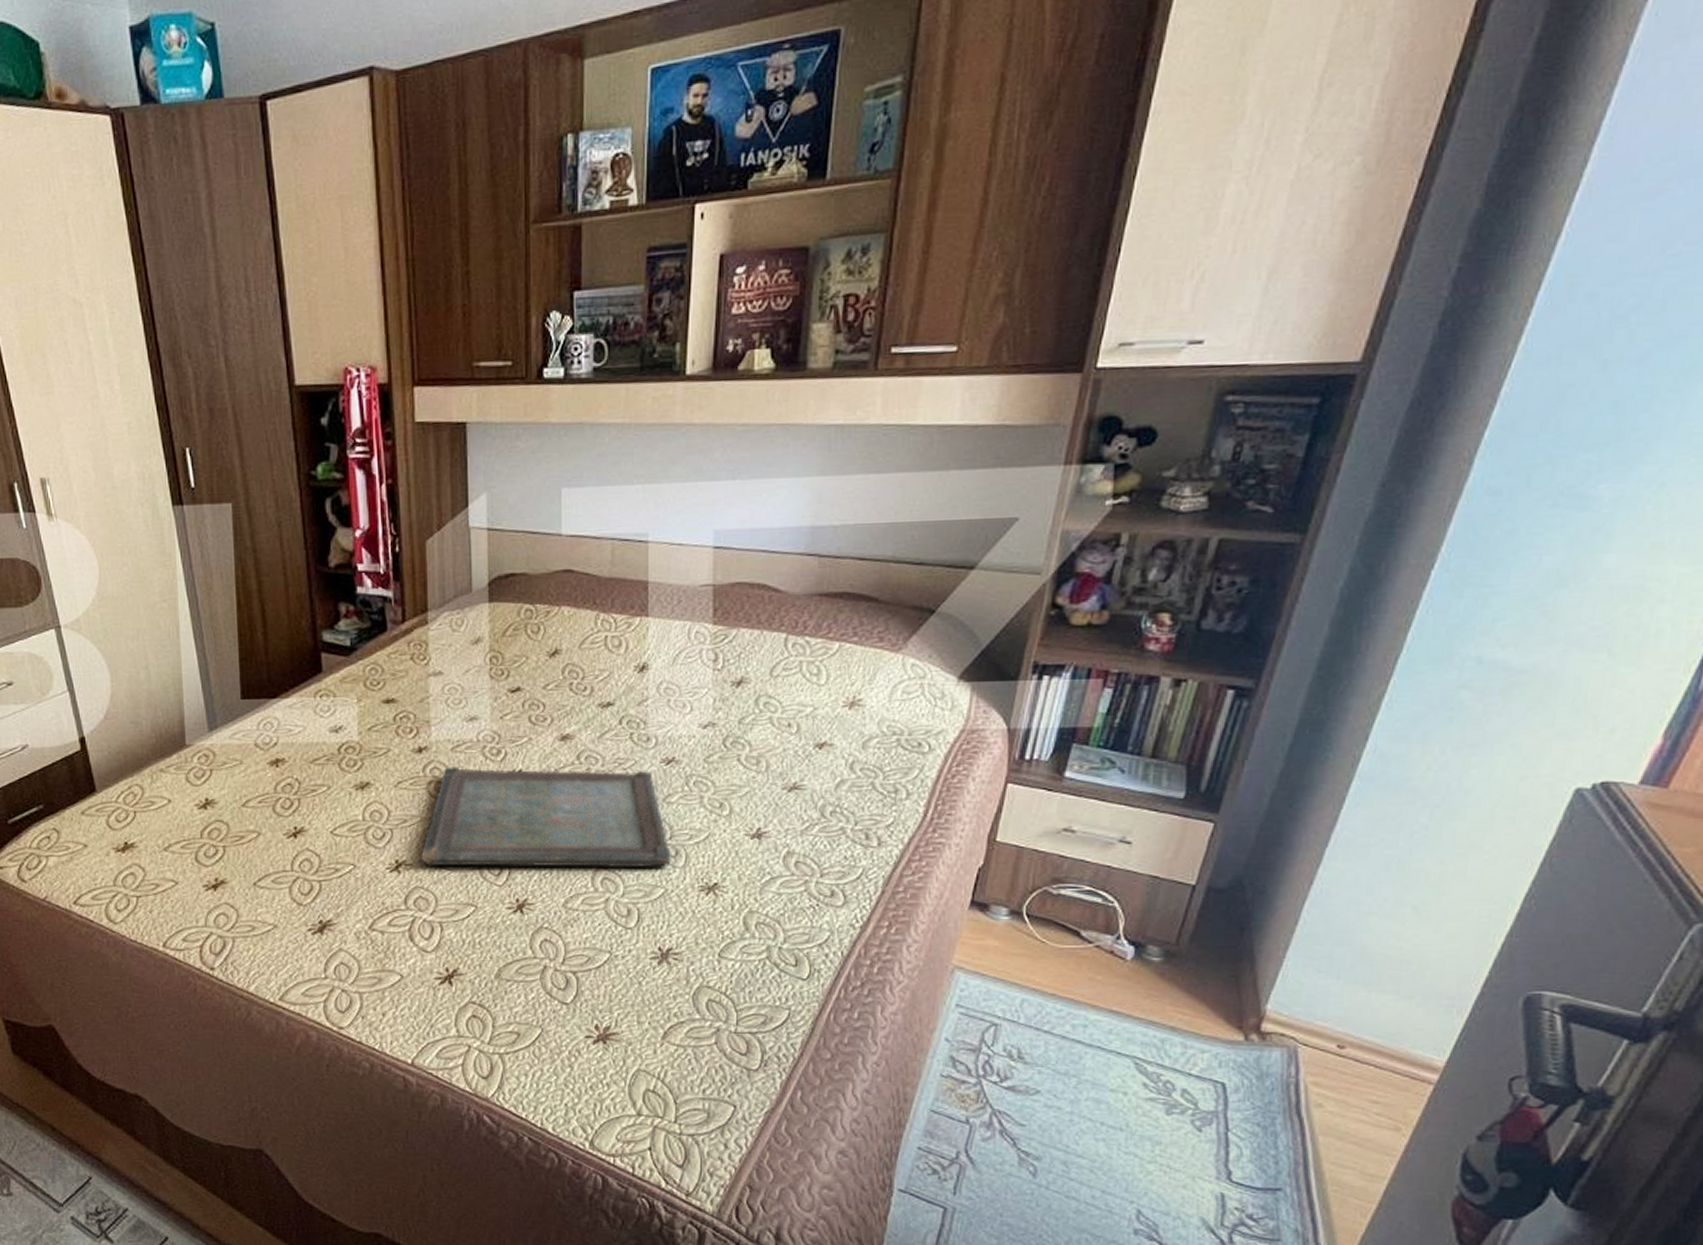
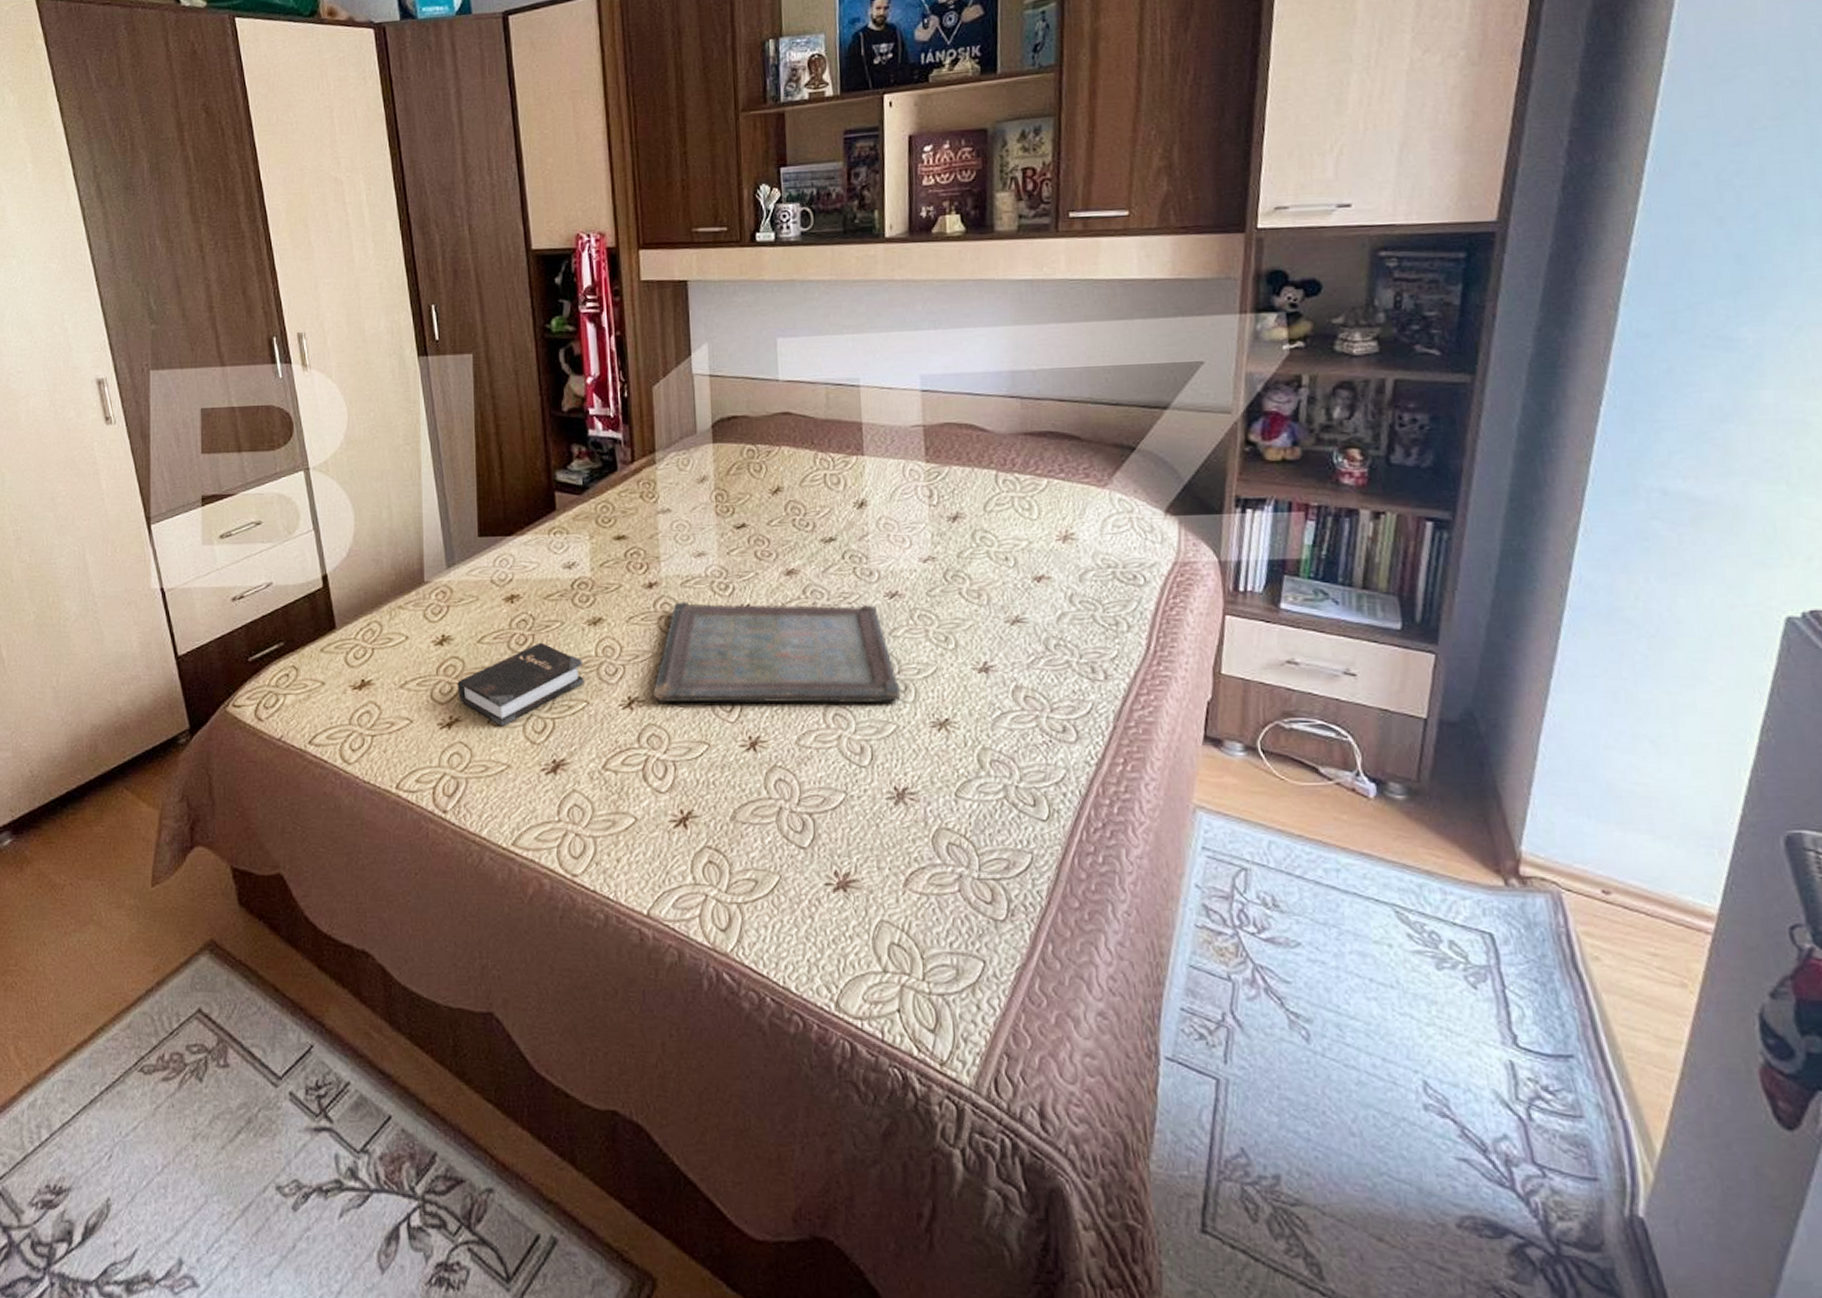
hardback book: none [222,806,351,889] -> present [457,642,584,727]

